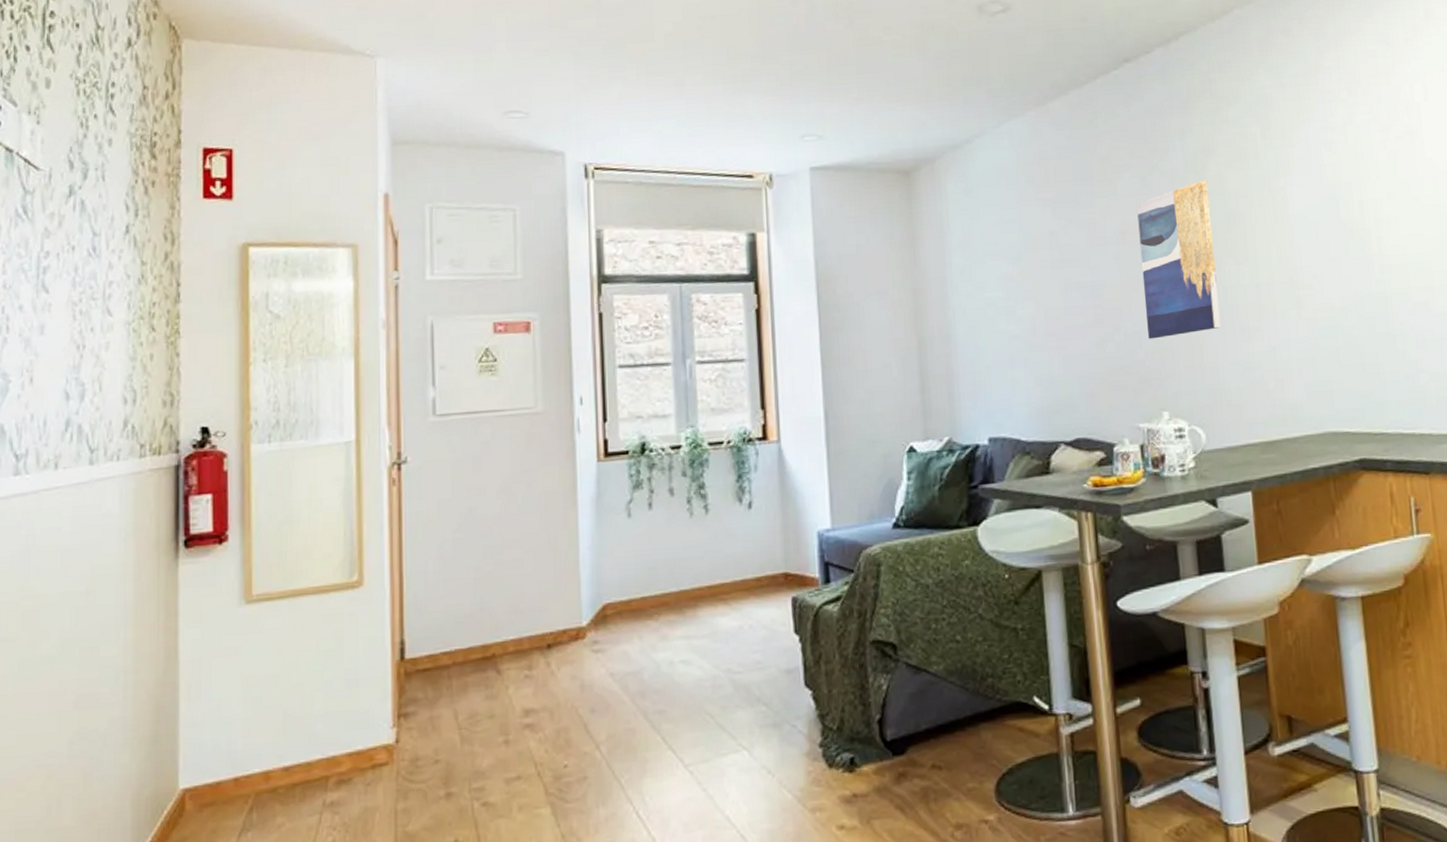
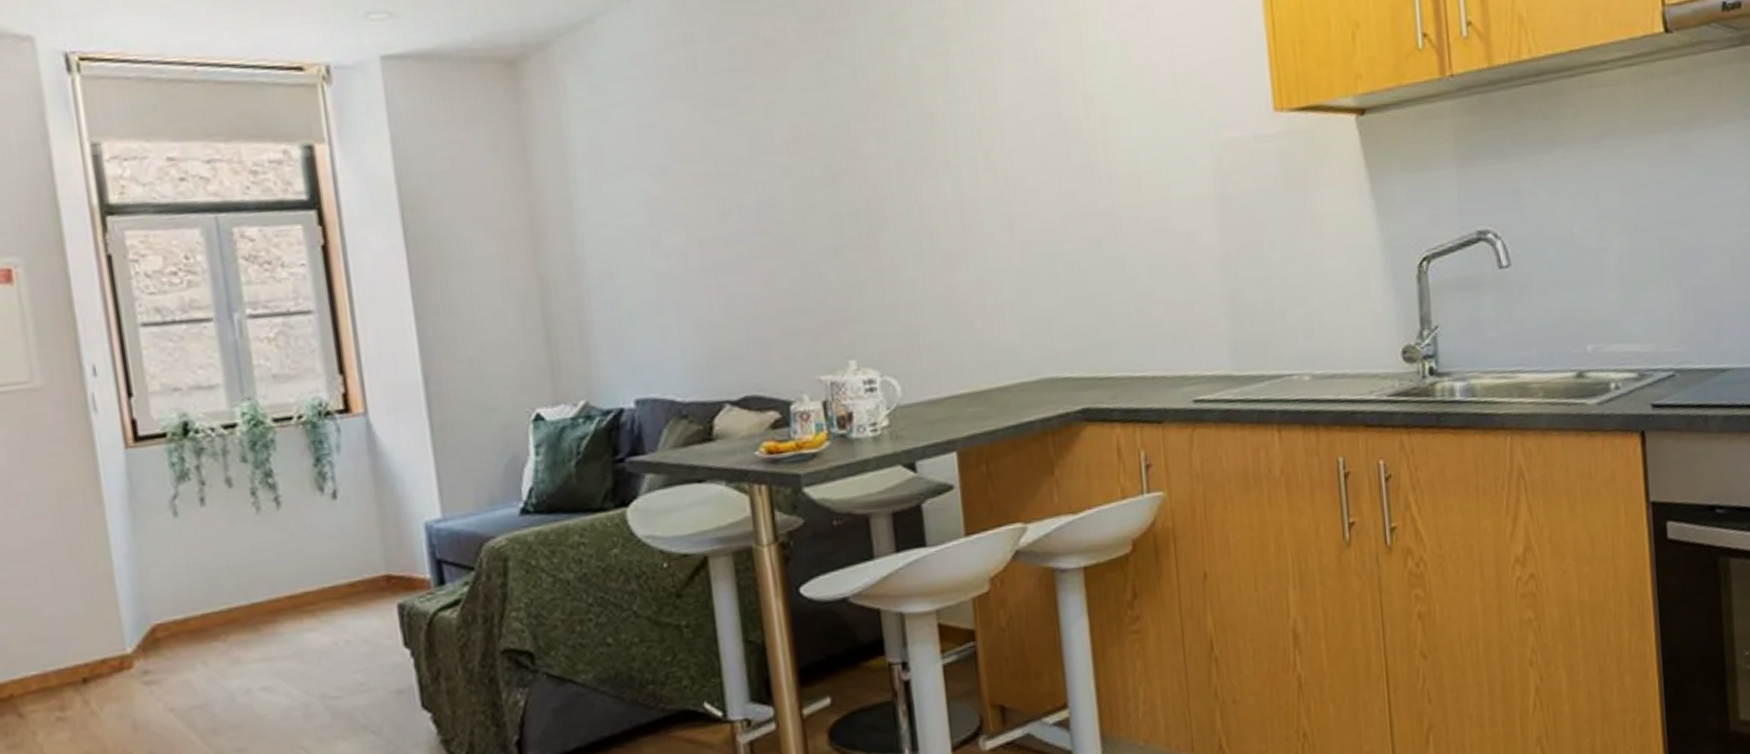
wall art: present [1137,180,1222,339] -> none [810,69,918,272]

